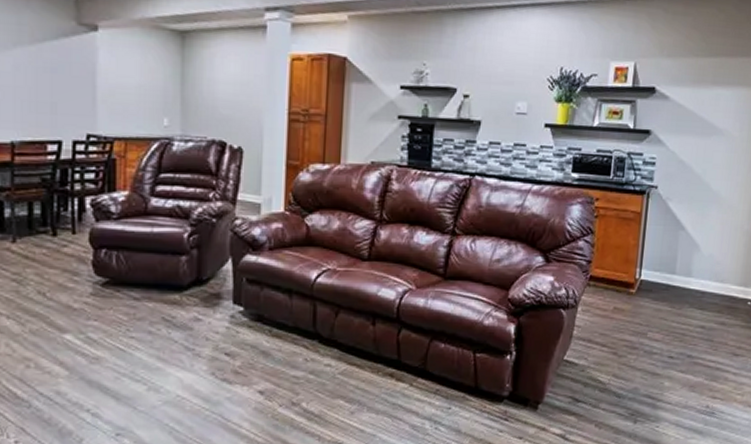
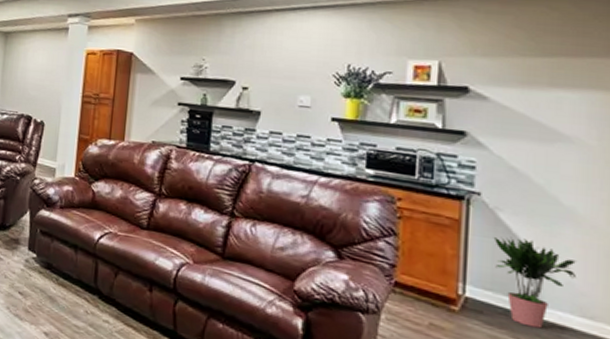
potted plant: none [663,222,717,296] -> present [493,236,576,329]

